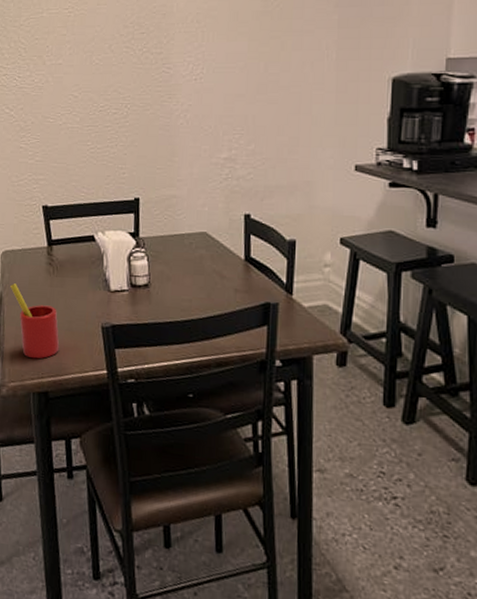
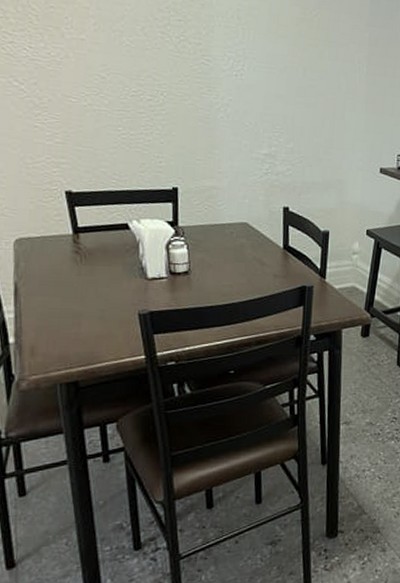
straw: present [10,283,60,359] -> none [27,273,91,350]

